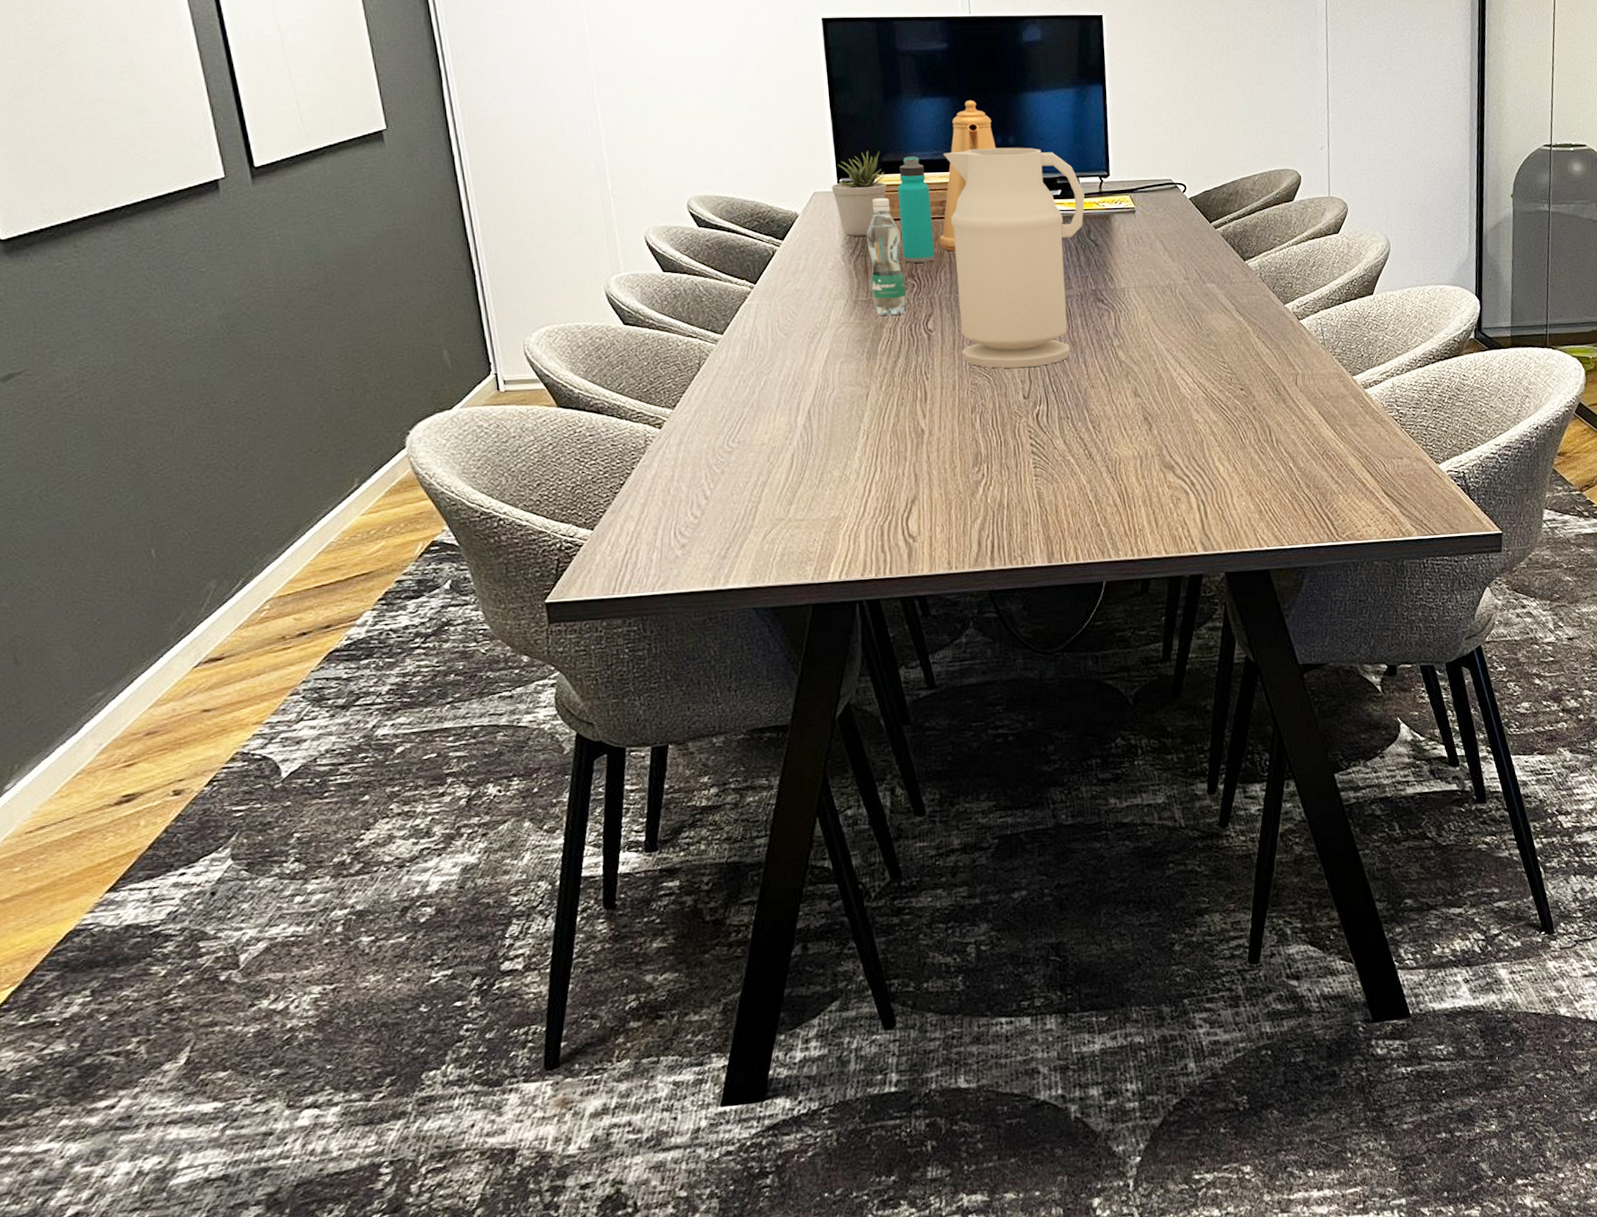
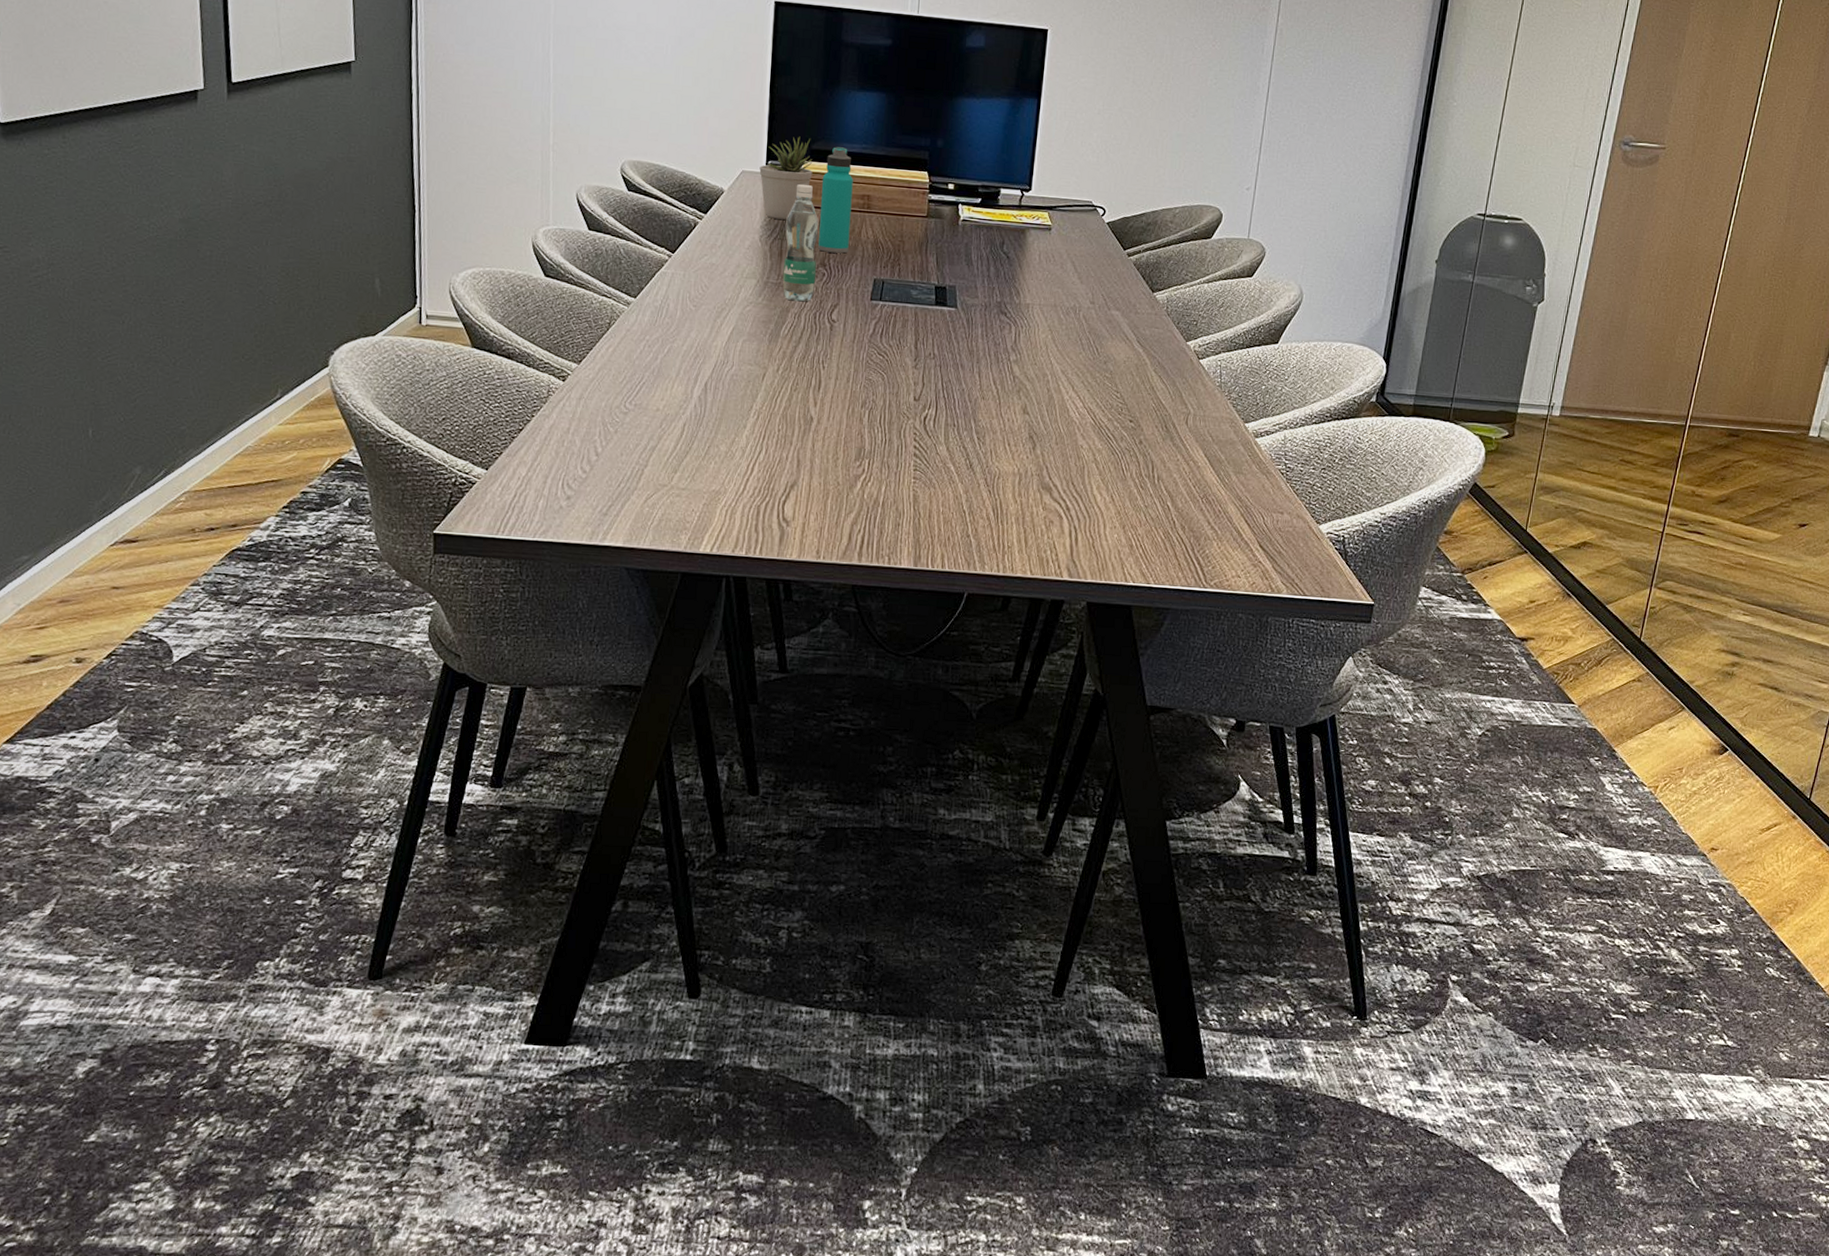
coffee pot: present [939,100,996,252] -> none [855,98,924,246]
water jug: present [942,147,1085,369] -> none [860,146,1004,371]

